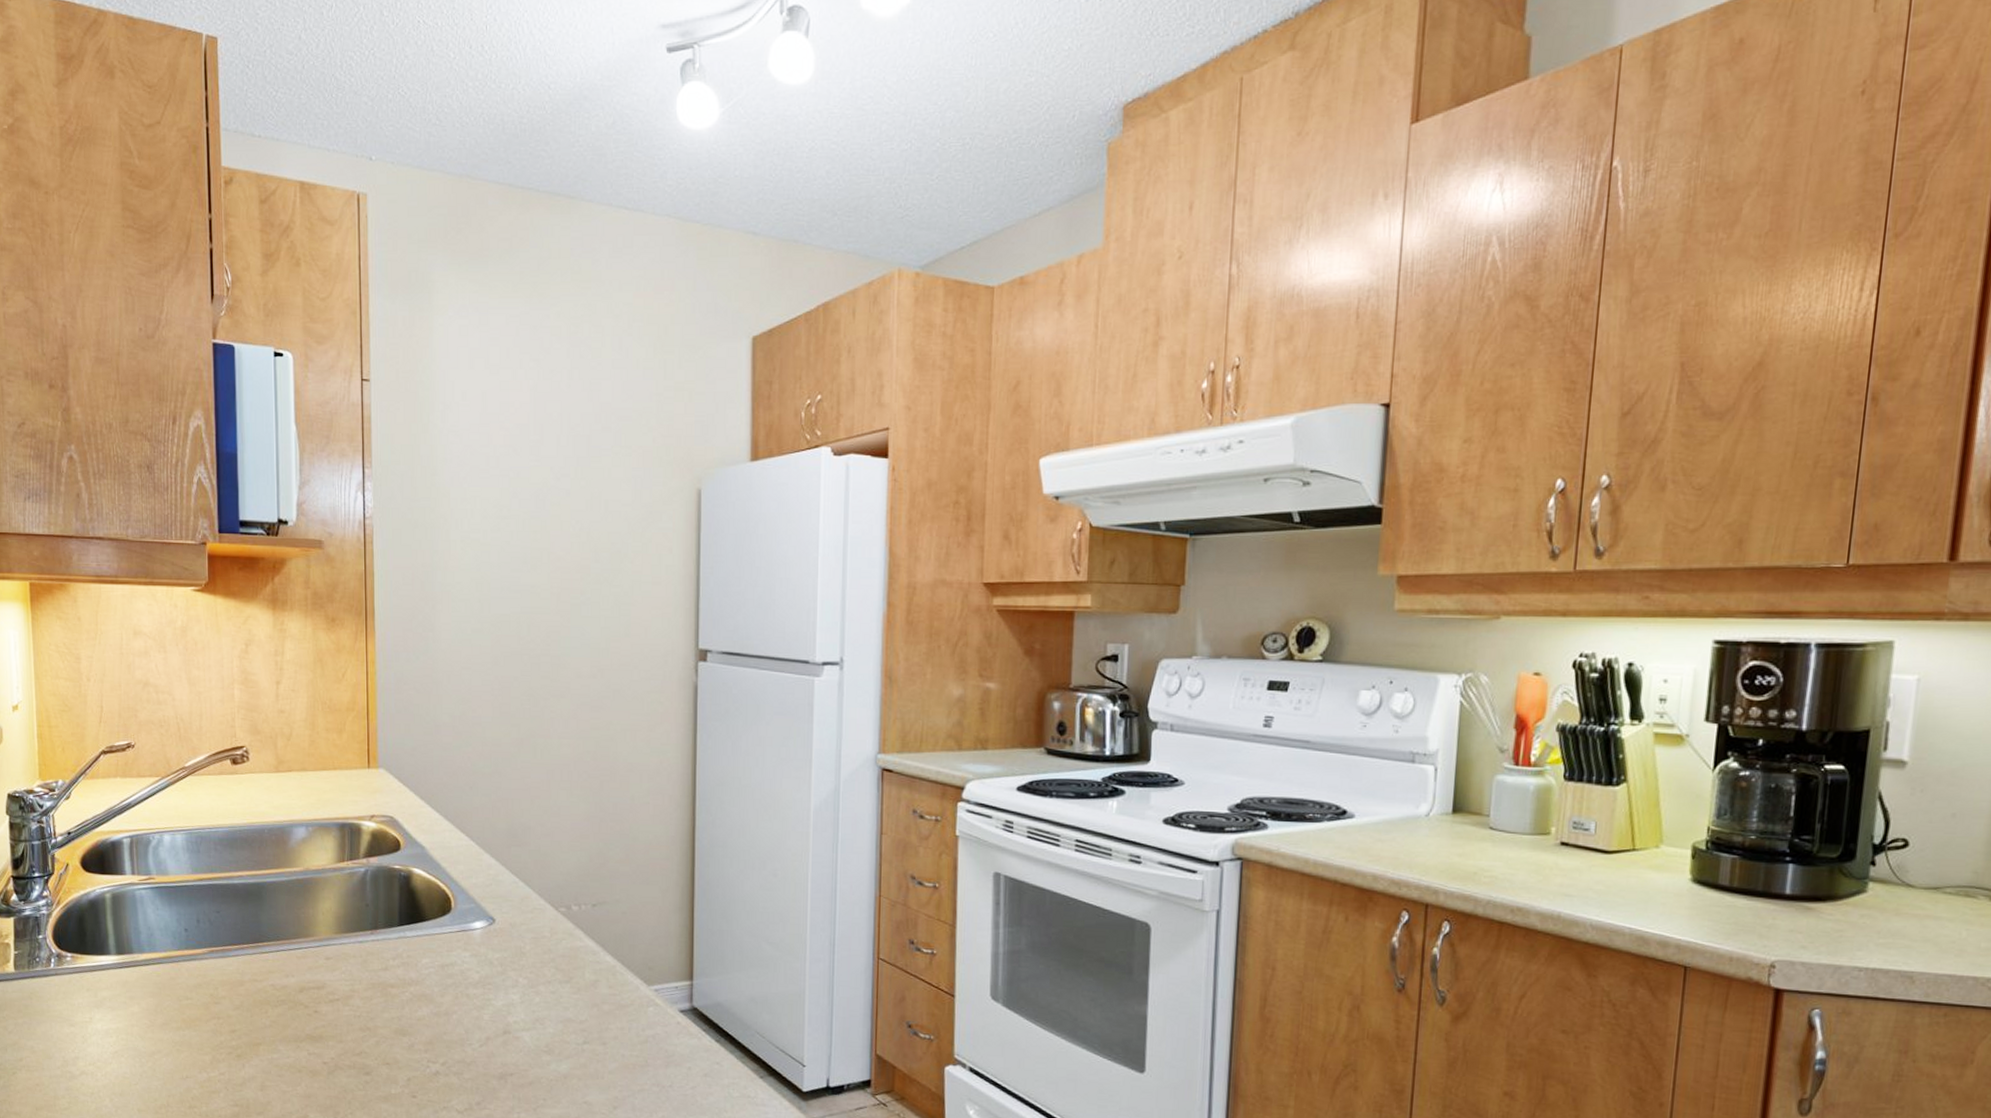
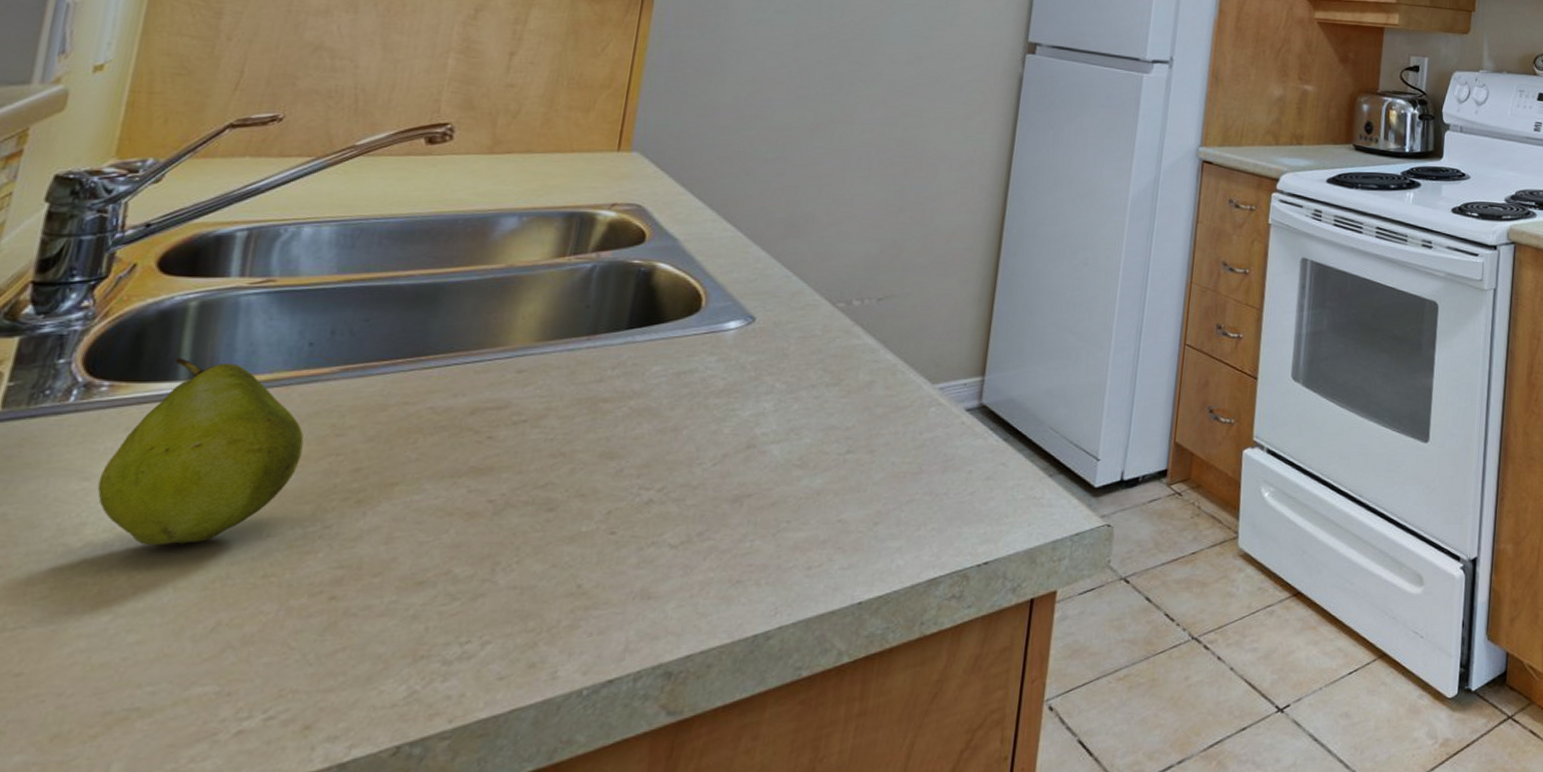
fruit: none [79,937,196,1079] -> present [97,358,304,546]

